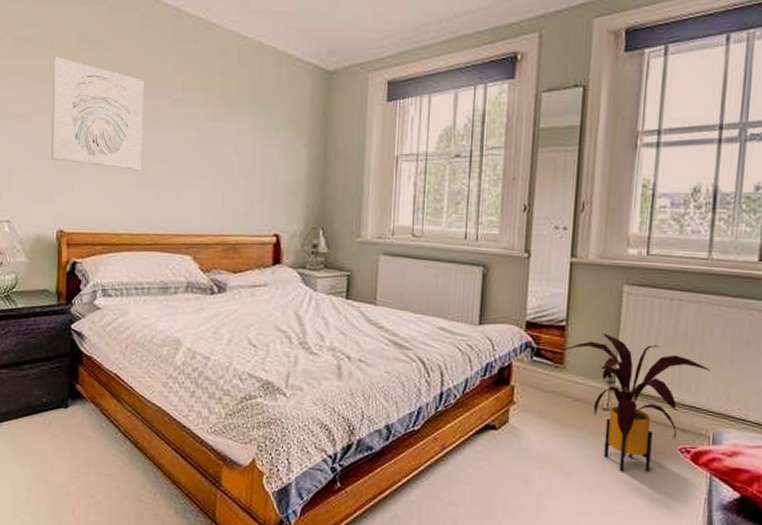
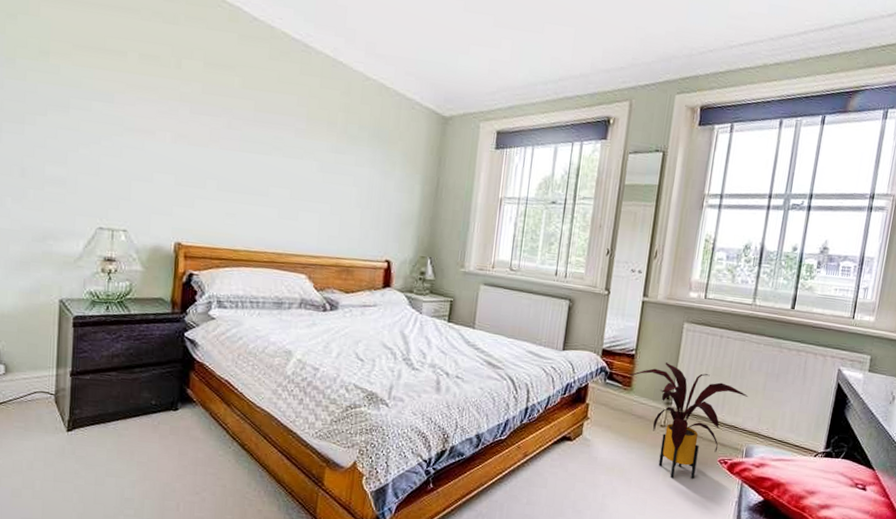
wall art: present [51,56,145,171] -> none [172,76,270,193]

